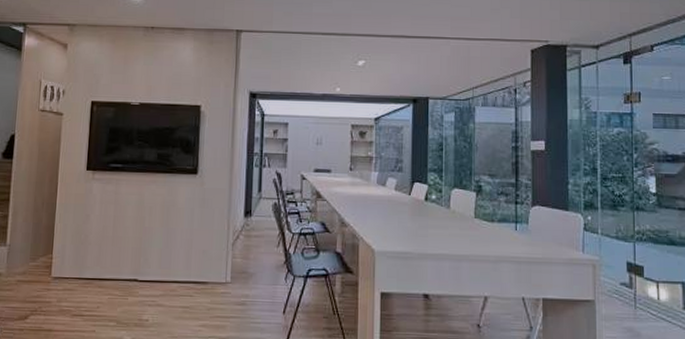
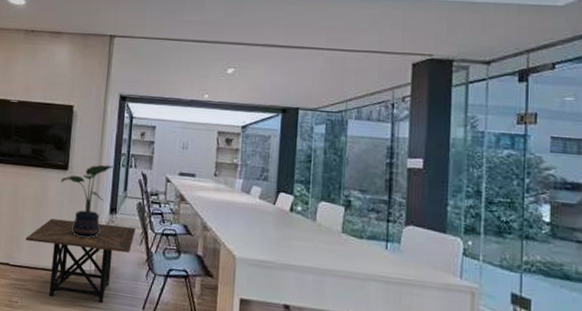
side table: none [154,227,272,312] -> present [25,218,136,304]
potted plant: none [191,166,246,244] -> present [61,165,113,238]

